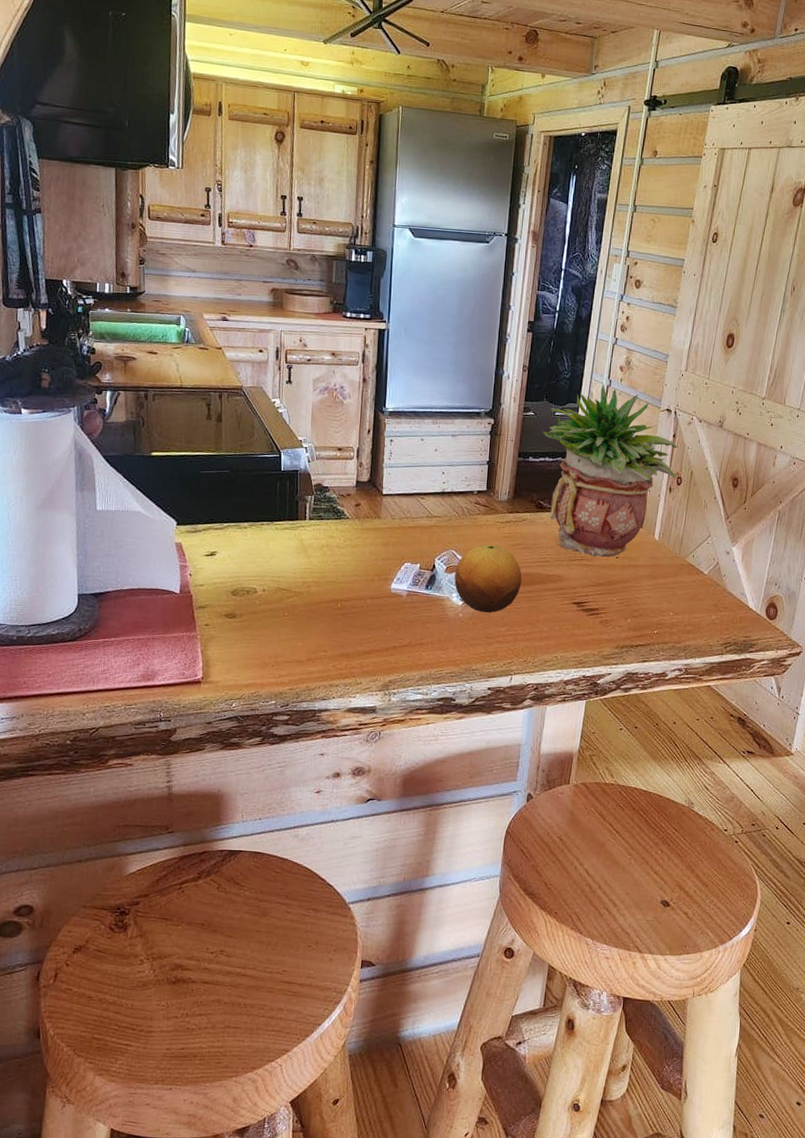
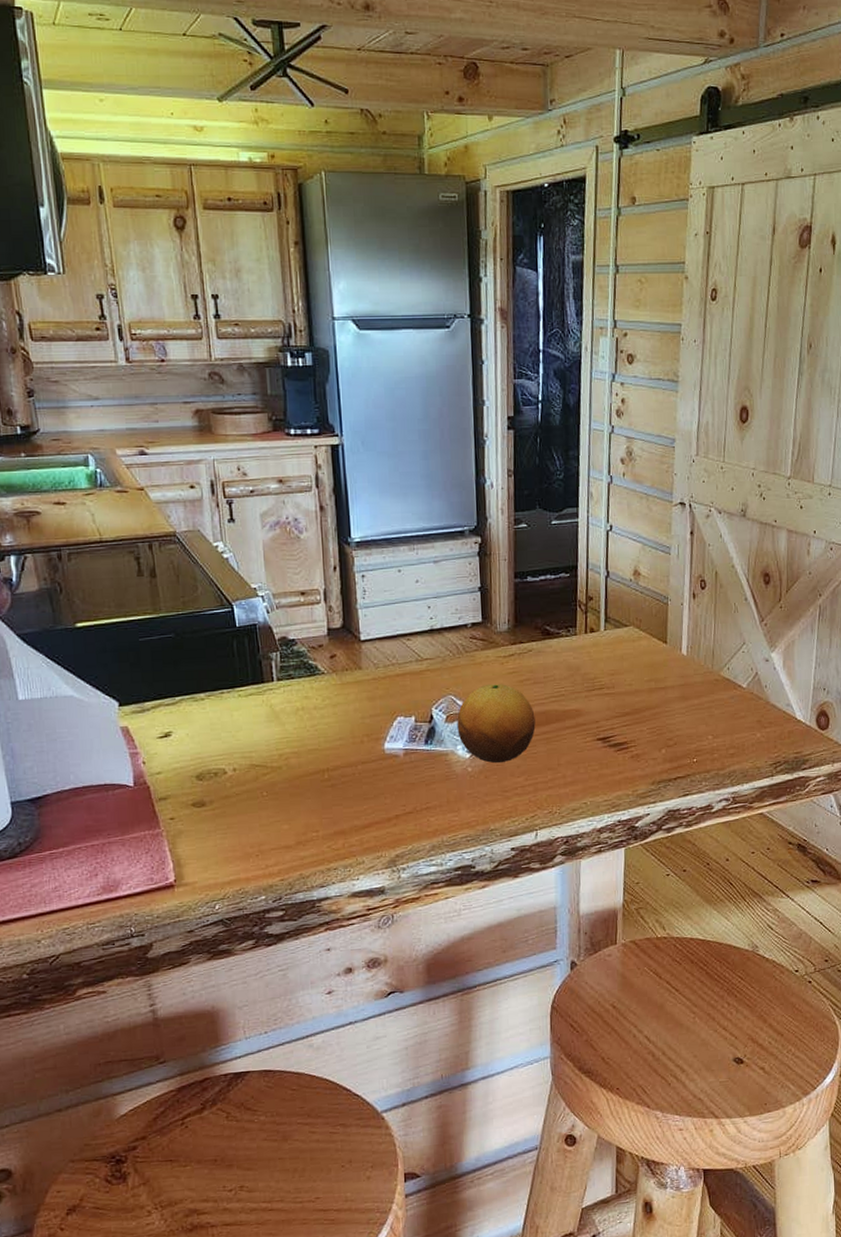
potted plant: present [542,383,678,558] -> none [539,481,700,685]

